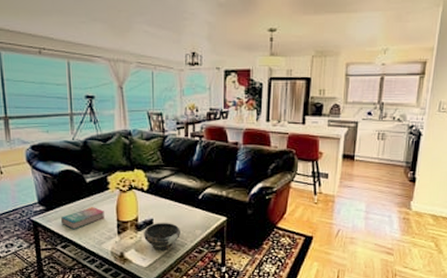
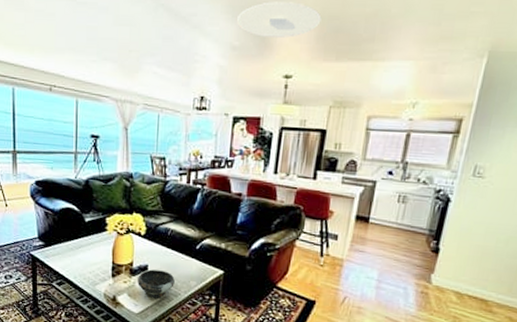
book: present [61,207,104,230] -> none [59,247,100,268]

